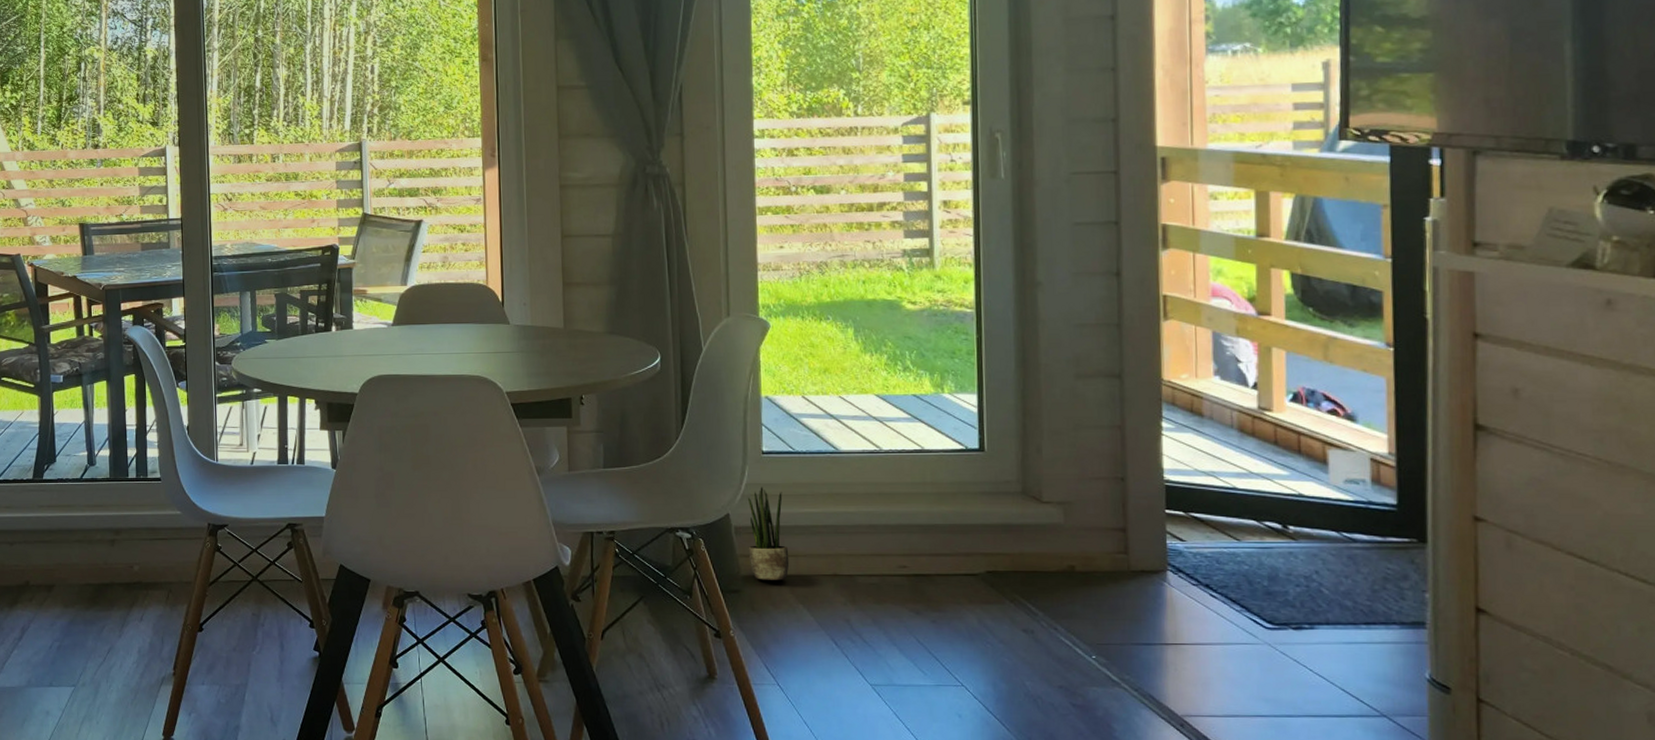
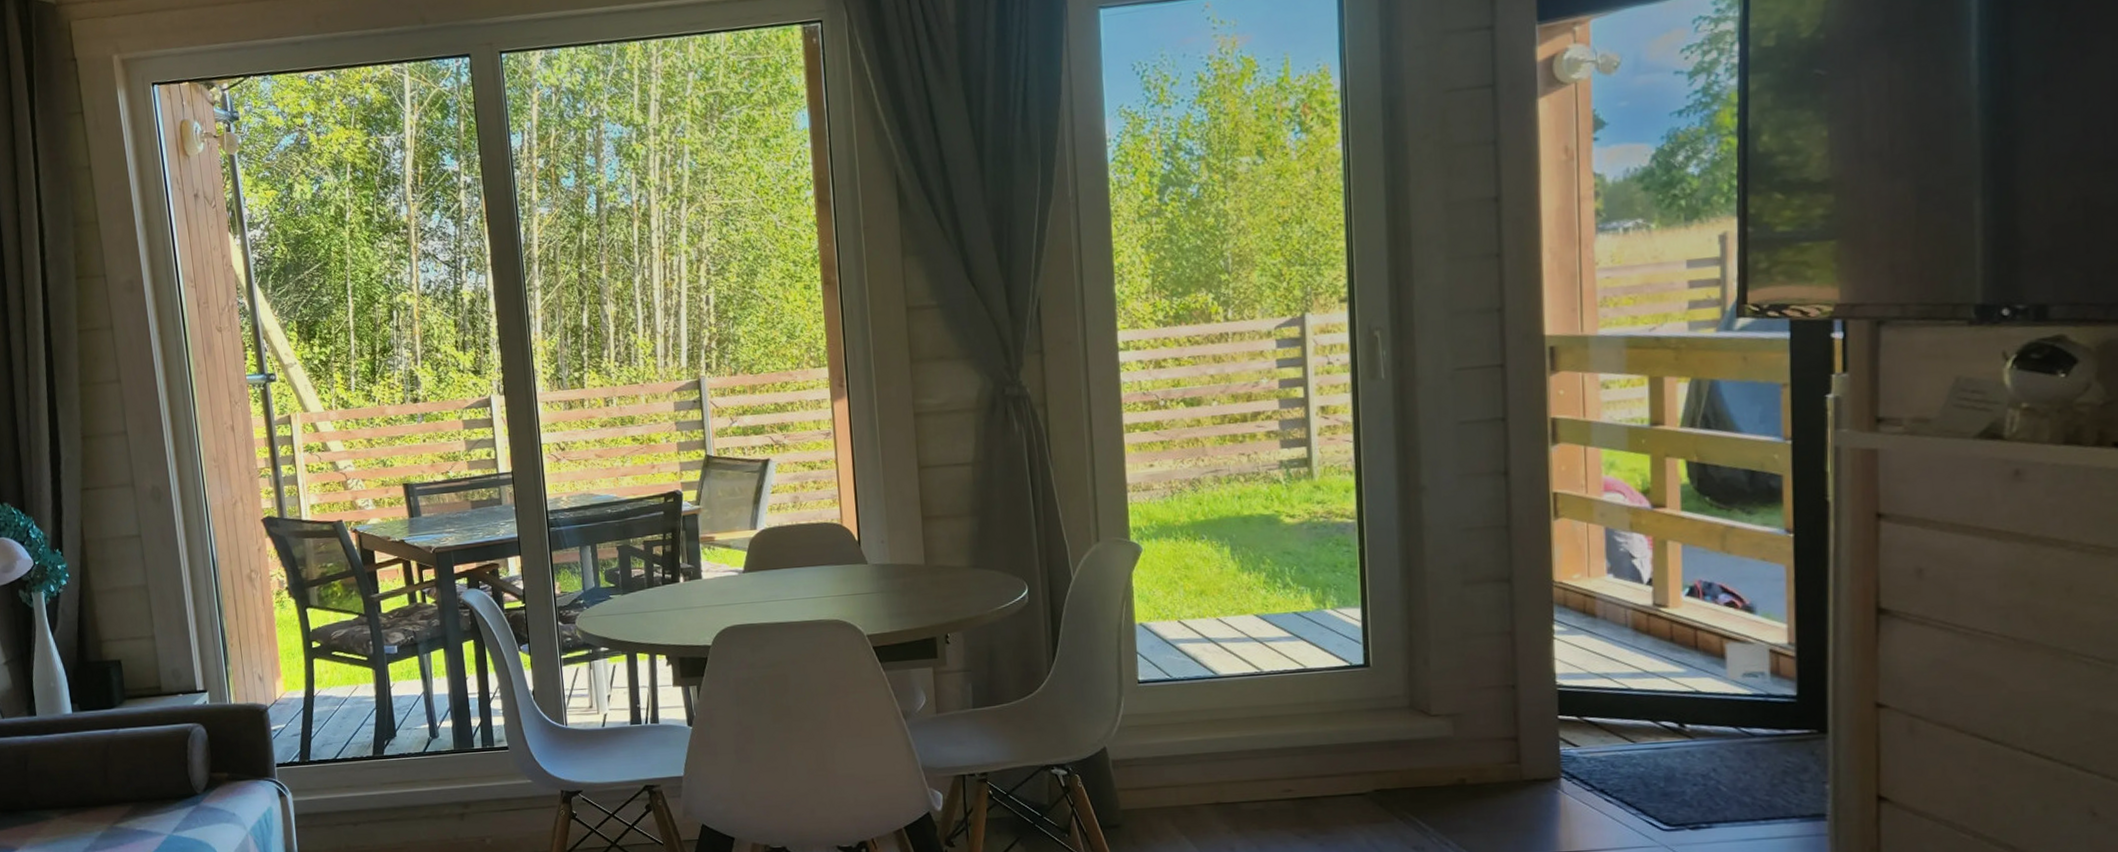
potted plant: present [747,487,790,580] -> none [1124,717,1170,813]

